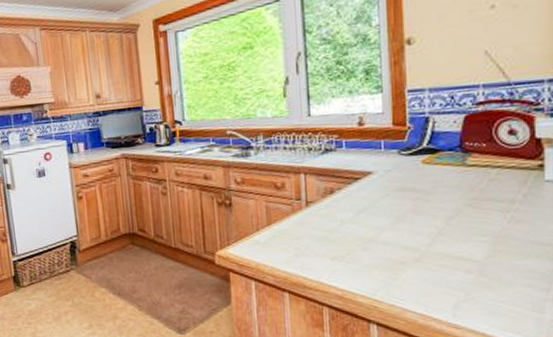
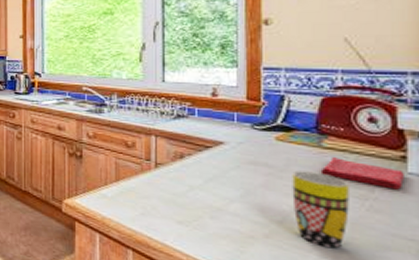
mug: none [439,190,493,264] -> present [292,171,349,249]
dish towel: none [465,174,541,199] -> present [320,157,404,190]

